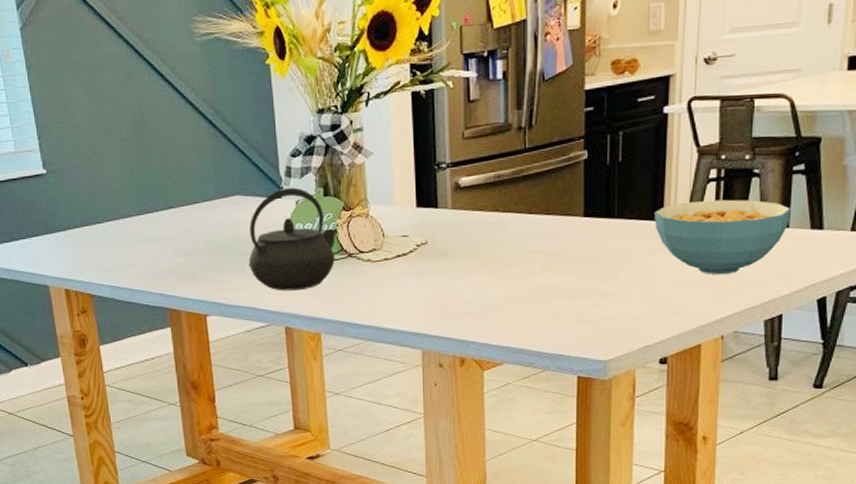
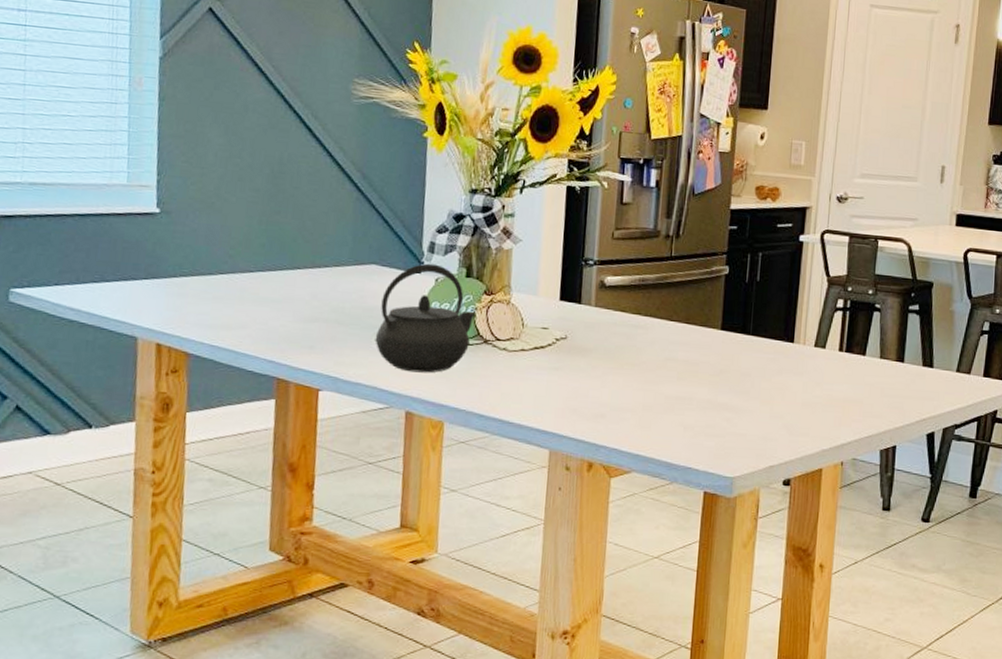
cereal bowl: present [653,199,791,275] -> none [785,327,906,402]

